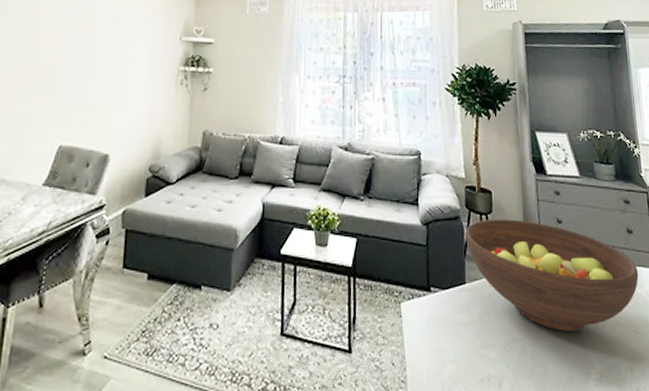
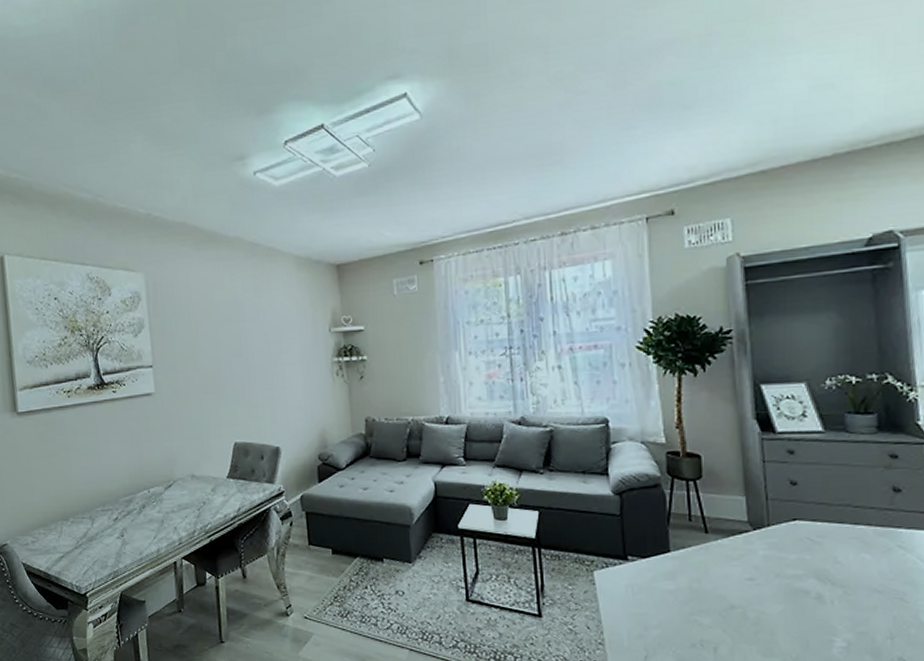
fruit bowl: present [465,219,639,331] -> none [667,483,908,599]

